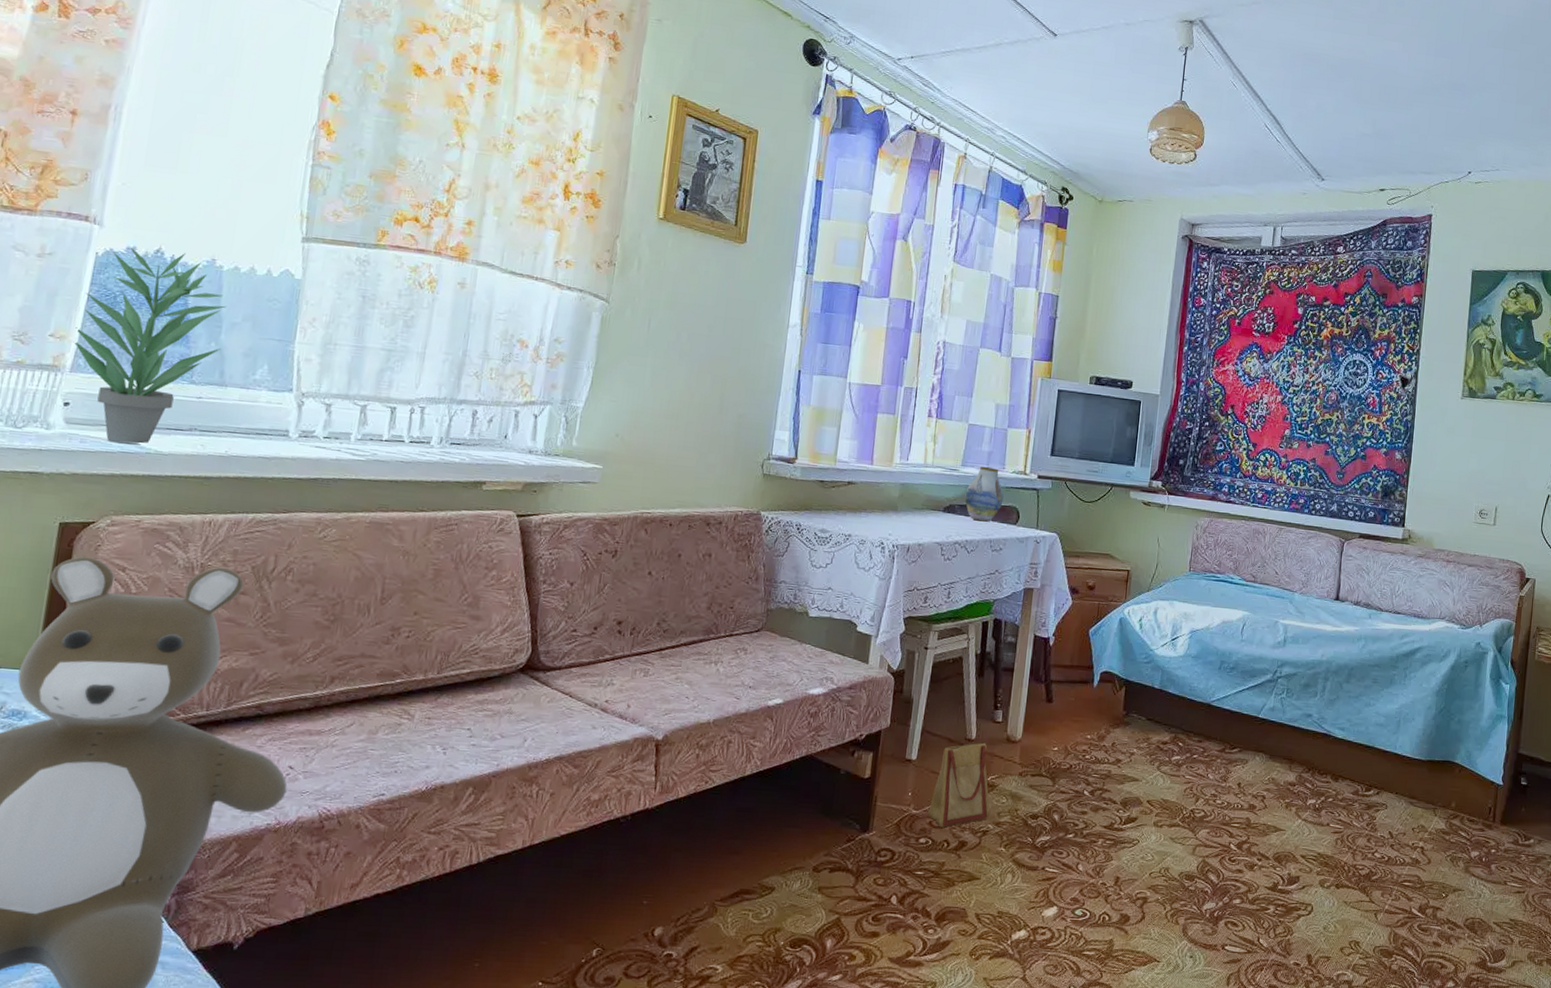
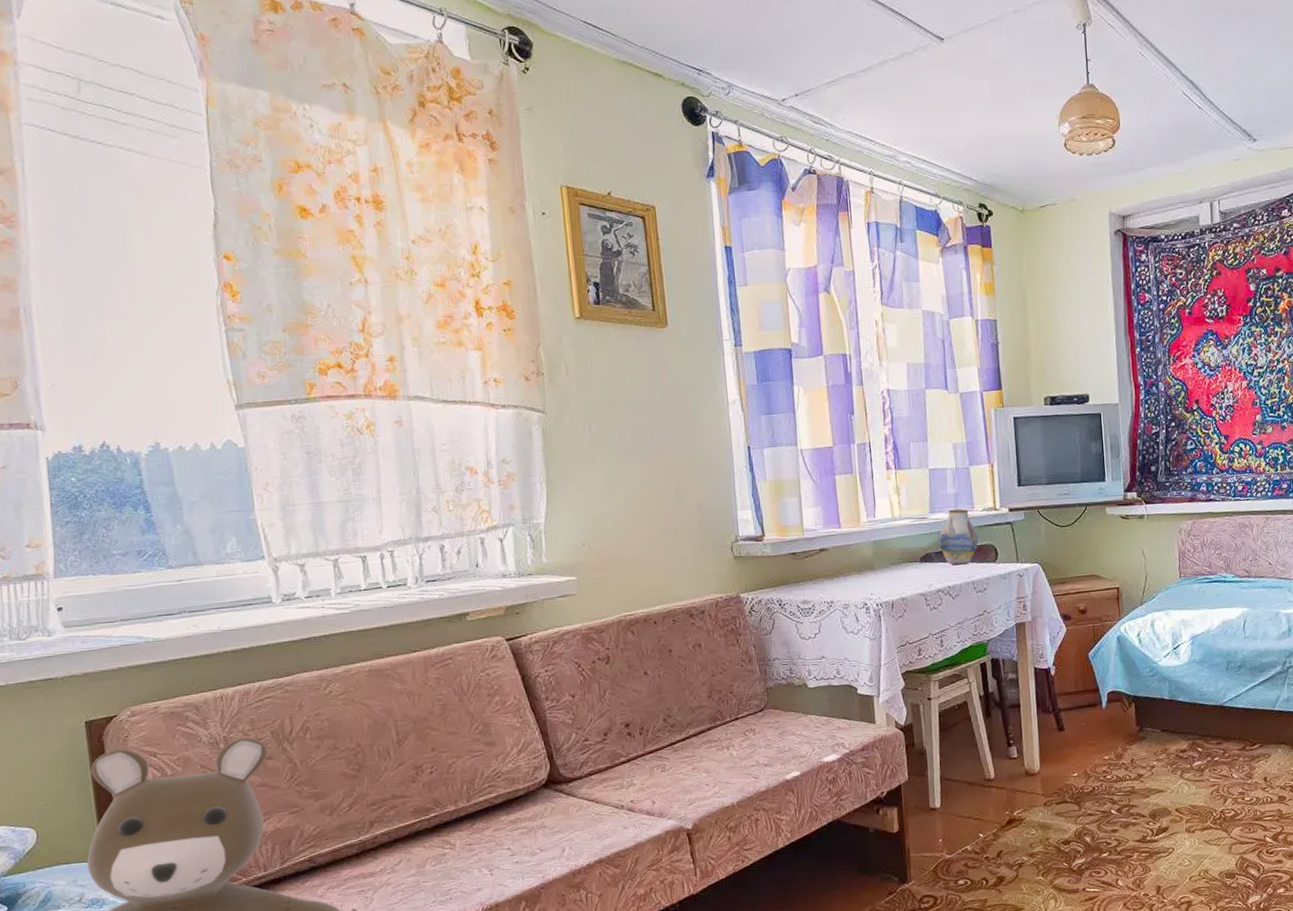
potted plant: present [73,247,227,444] -> none [47,442,187,638]
shopping bag: present [928,742,990,828] -> none [961,780,1022,867]

